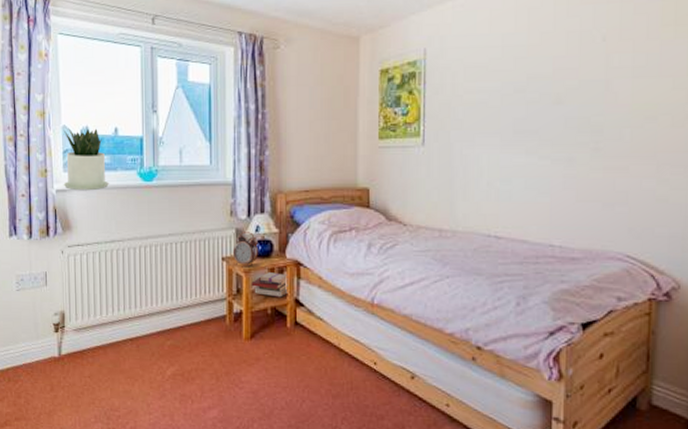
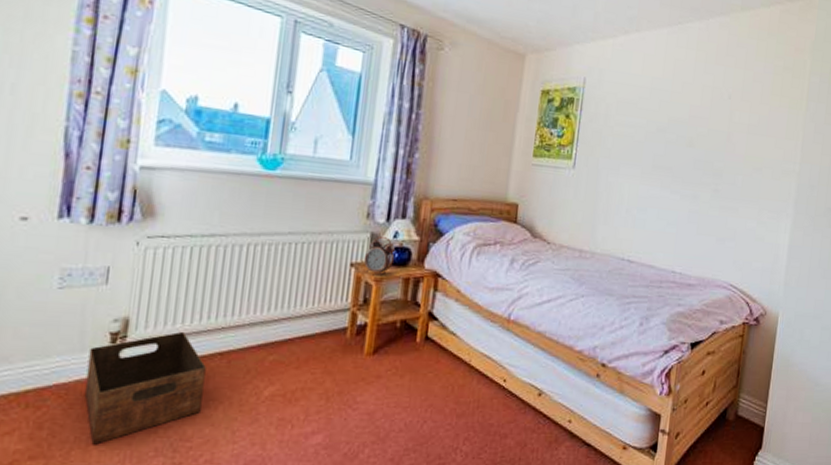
storage basket: none [42,321,122,411] -> present [84,331,206,445]
planter: present [63,127,109,191] -> none [151,93,217,173]
books: present [251,272,290,298] -> none [381,282,424,310]

